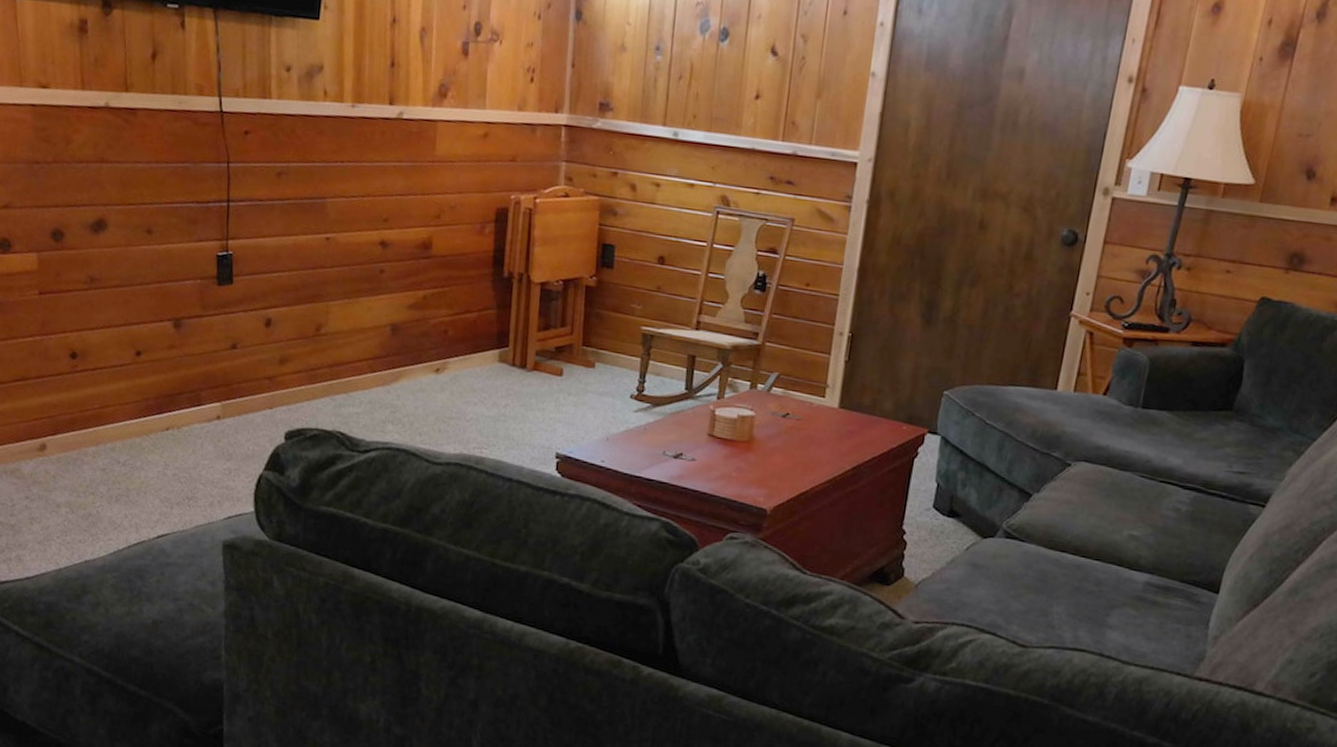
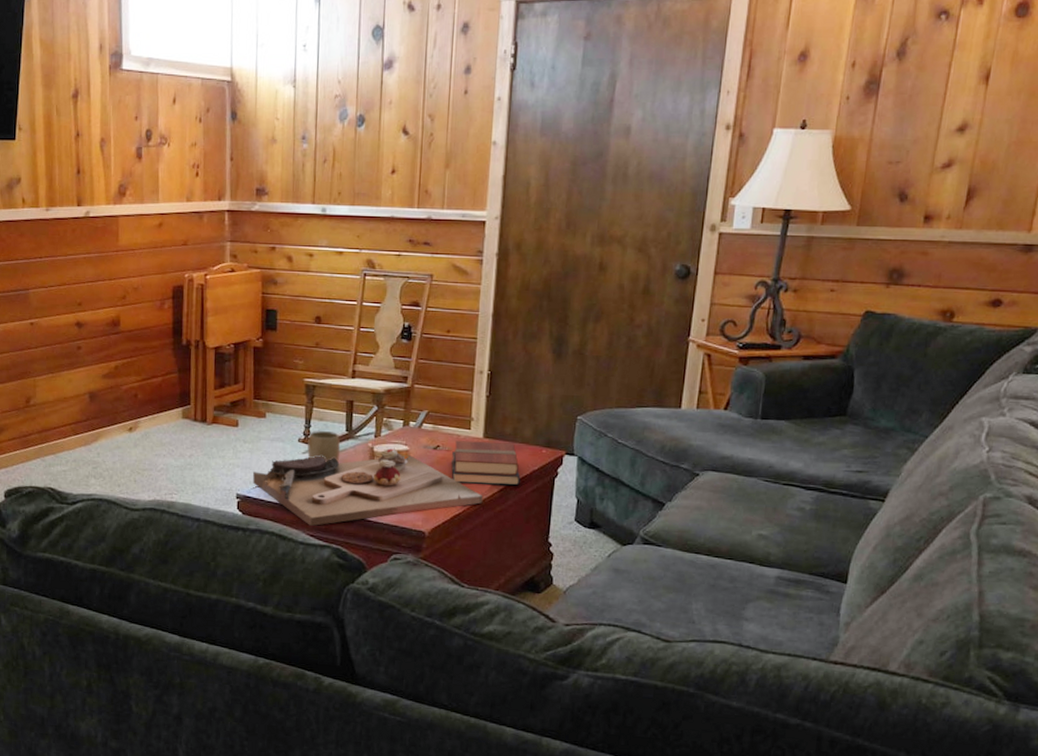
decorative tray: none [576,412,835,495] -> present [253,448,484,526]
mug: none [640,387,678,425] -> present [307,431,341,463]
books: none [800,409,877,465] -> present [451,440,520,486]

